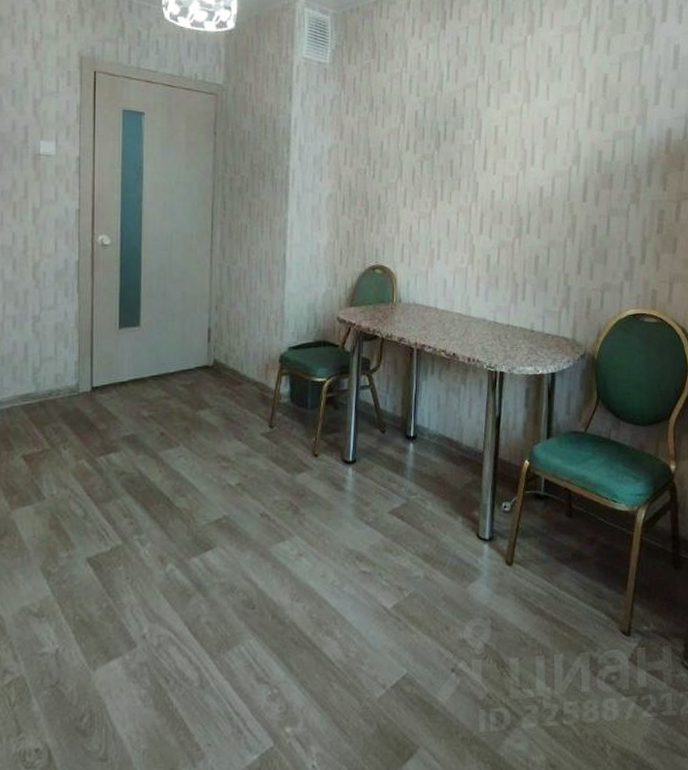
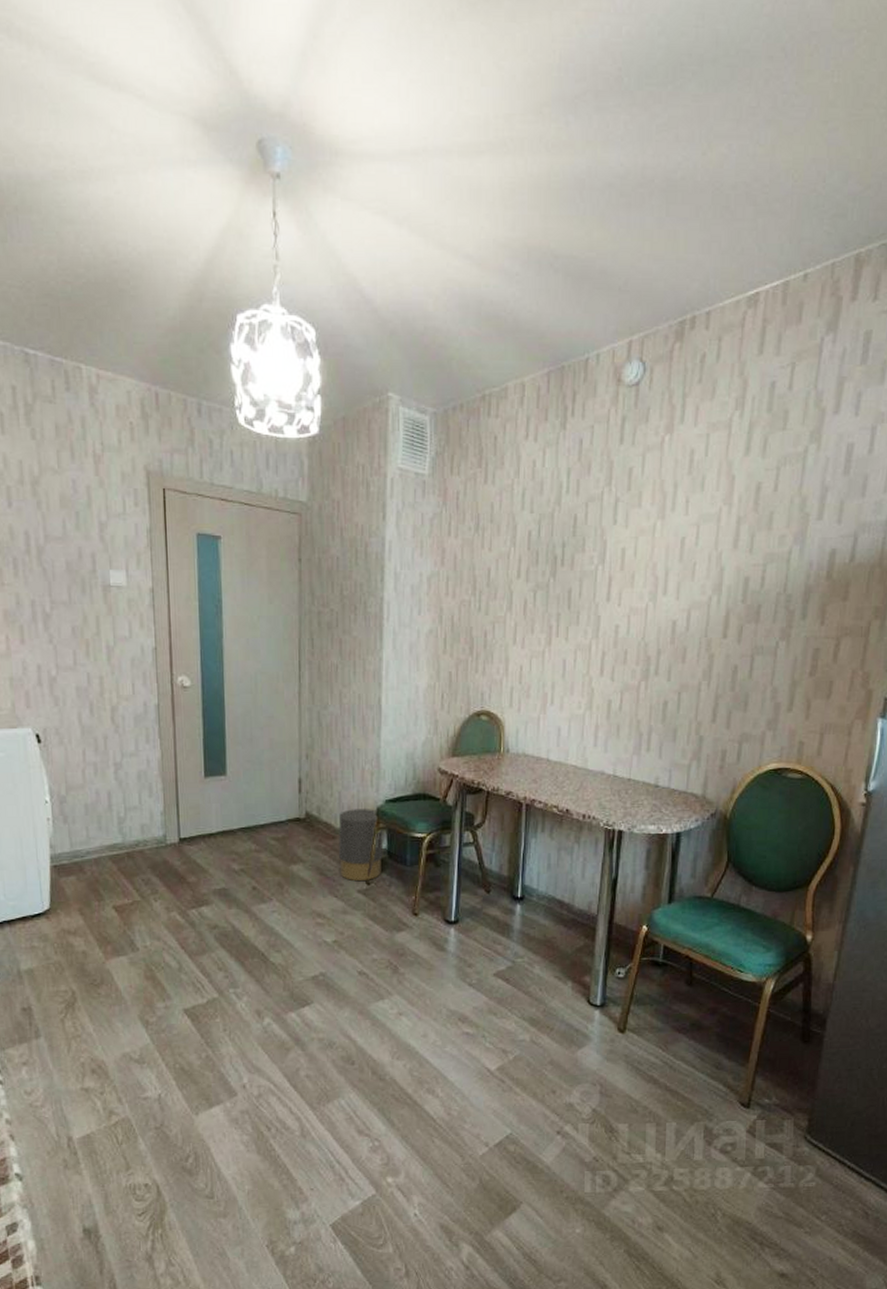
trash can: none [244,356,286,424] -> present [338,809,384,880]

